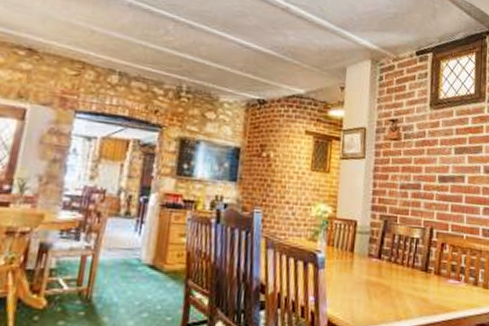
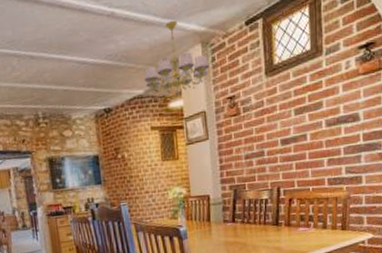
chandelier: none [307,30,376,104] -> present [144,20,209,95]

